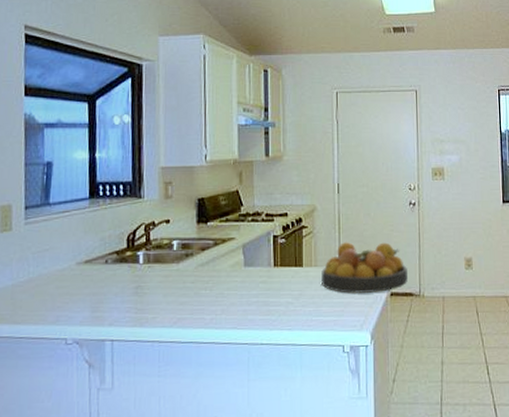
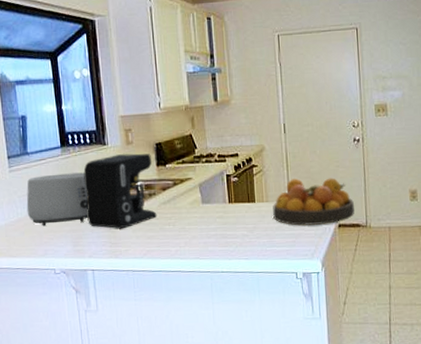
toaster: none [40,227,116,288] -> present [26,172,88,227]
coffee maker: none [112,209,193,292] -> present [83,153,157,228]

